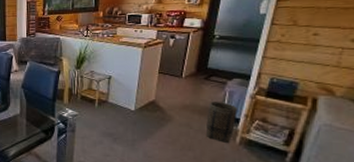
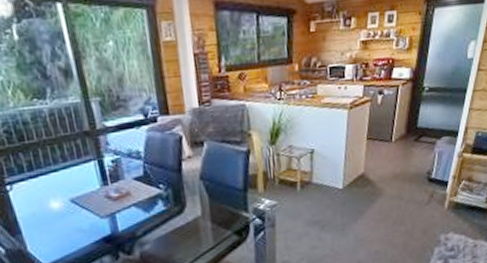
basket: present [206,102,237,143] -> none [417,165,446,210]

